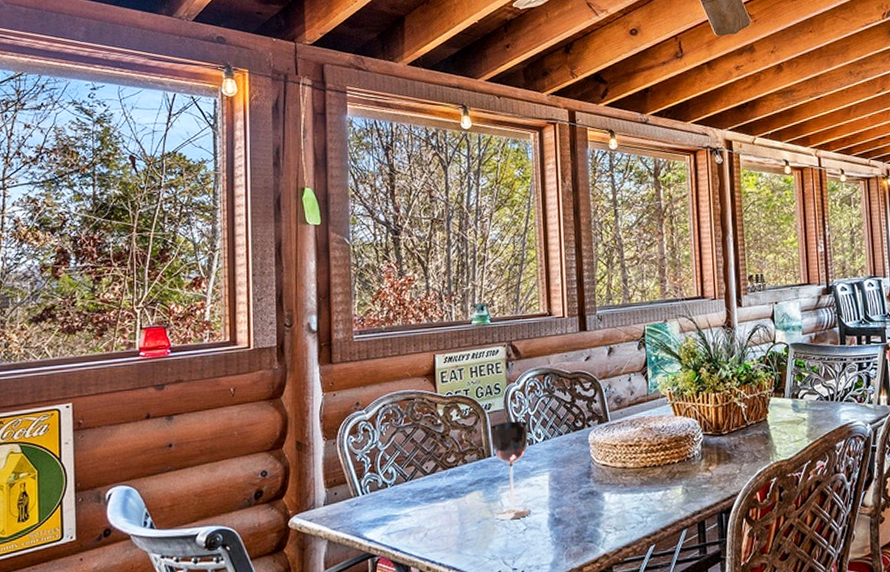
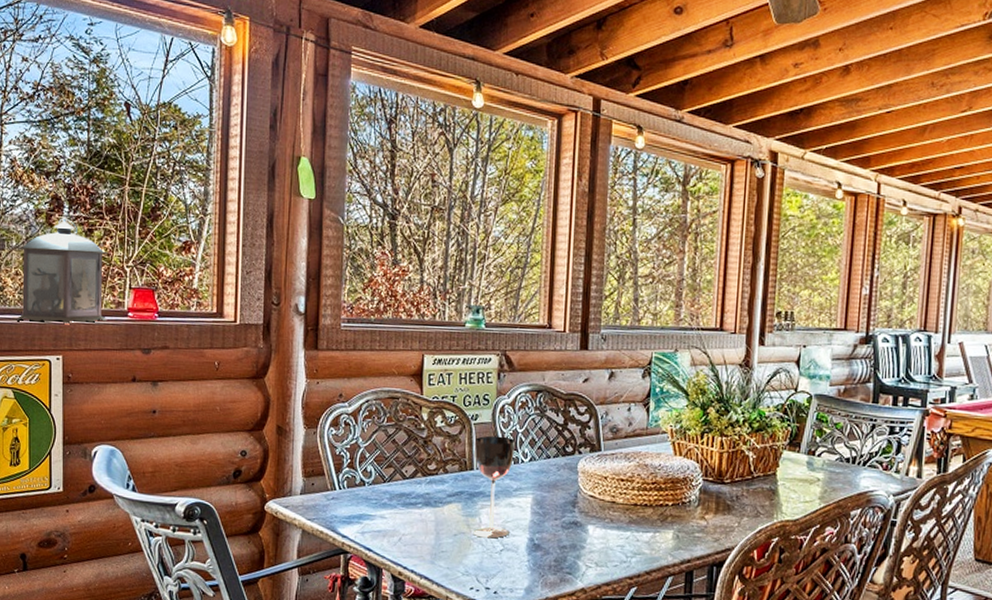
lantern: none [22,268,119,375] -> present [16,216,108,324]

